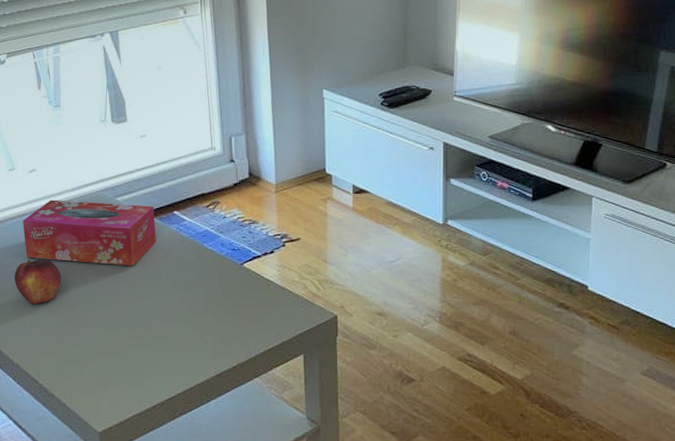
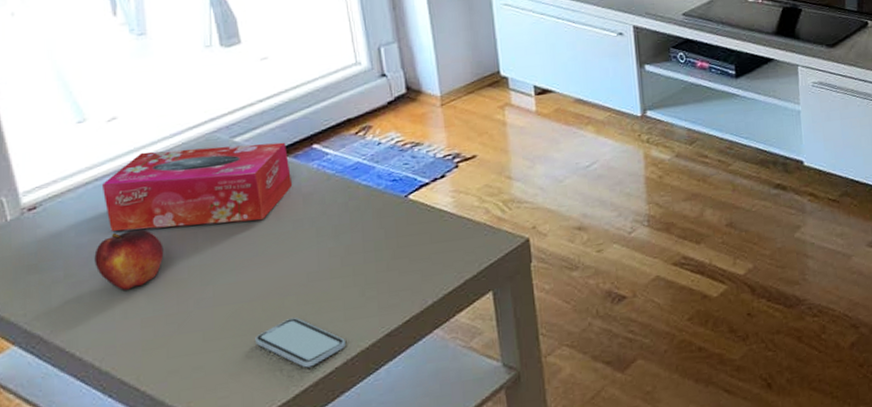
smartphone: none [121,348,186,389] -> present [255,317,346,368]

